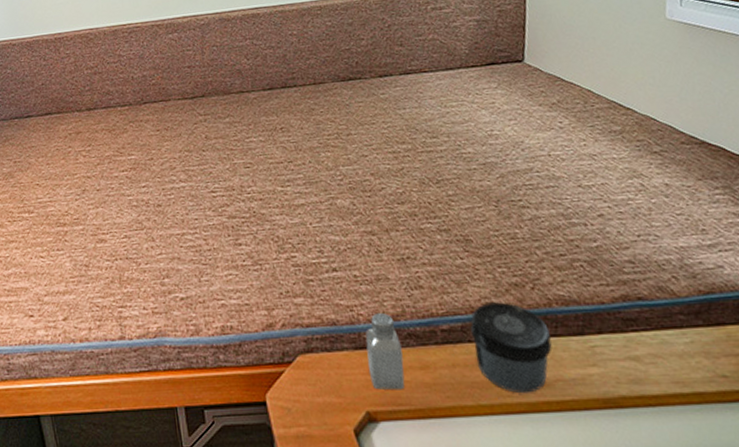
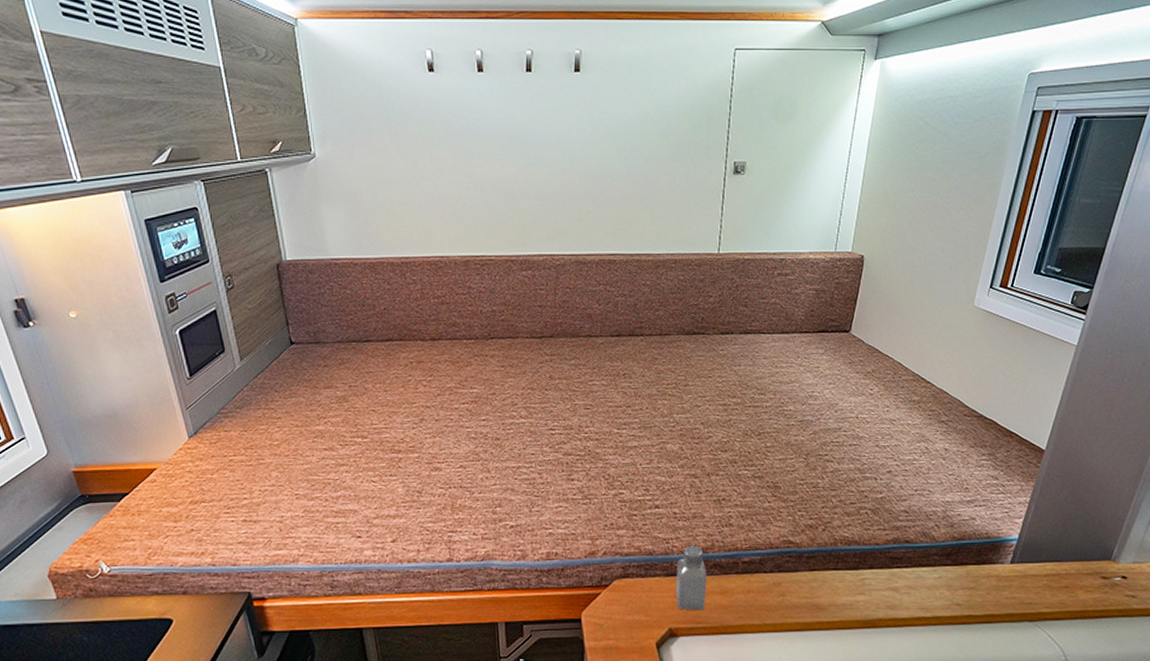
jar: present [470,302,553,394] -> none [767,540,831,615]

